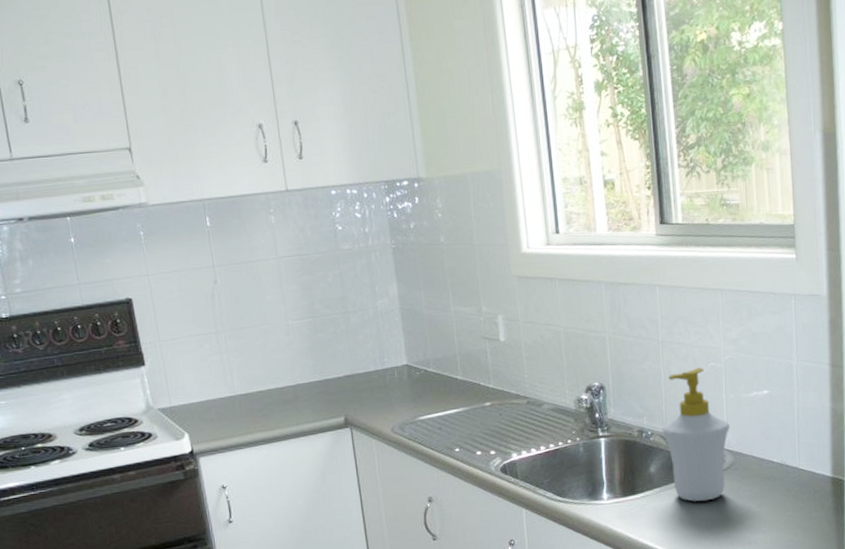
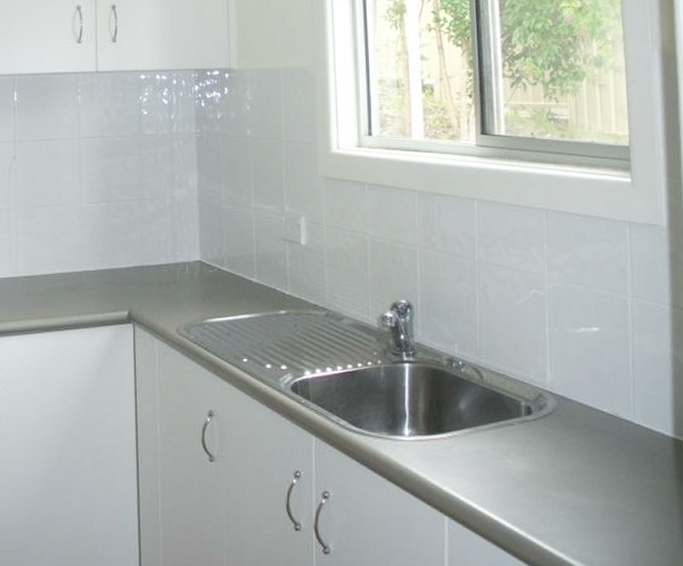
soap bottle: present [662,367,730,502] -> none [475,294,553,451]

